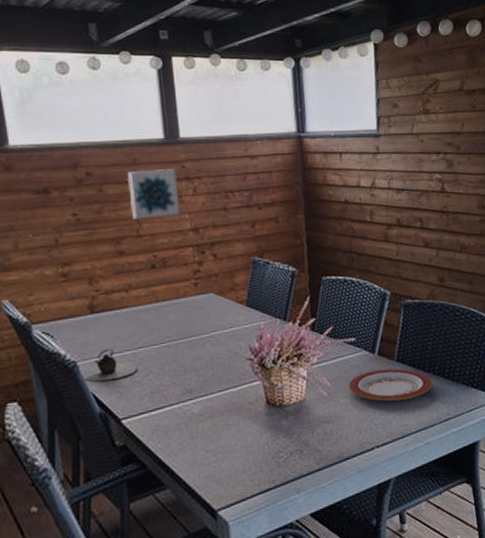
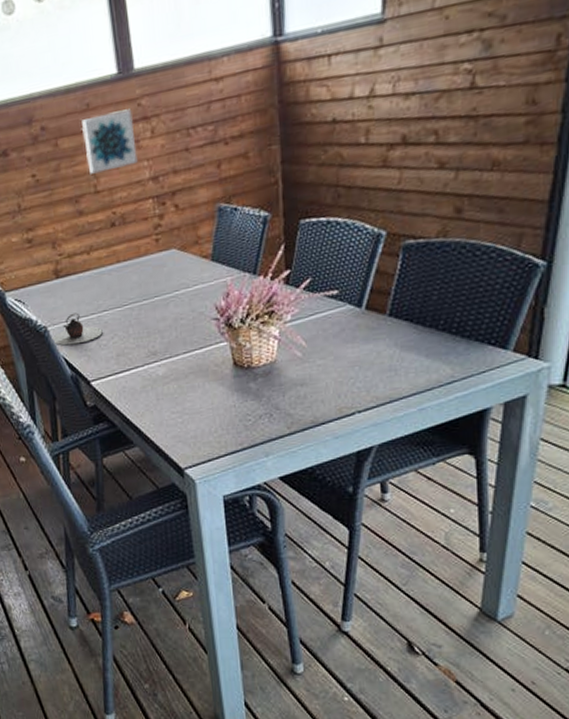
plate: present [349,368,433,402] -> none [328,324,435,362]

